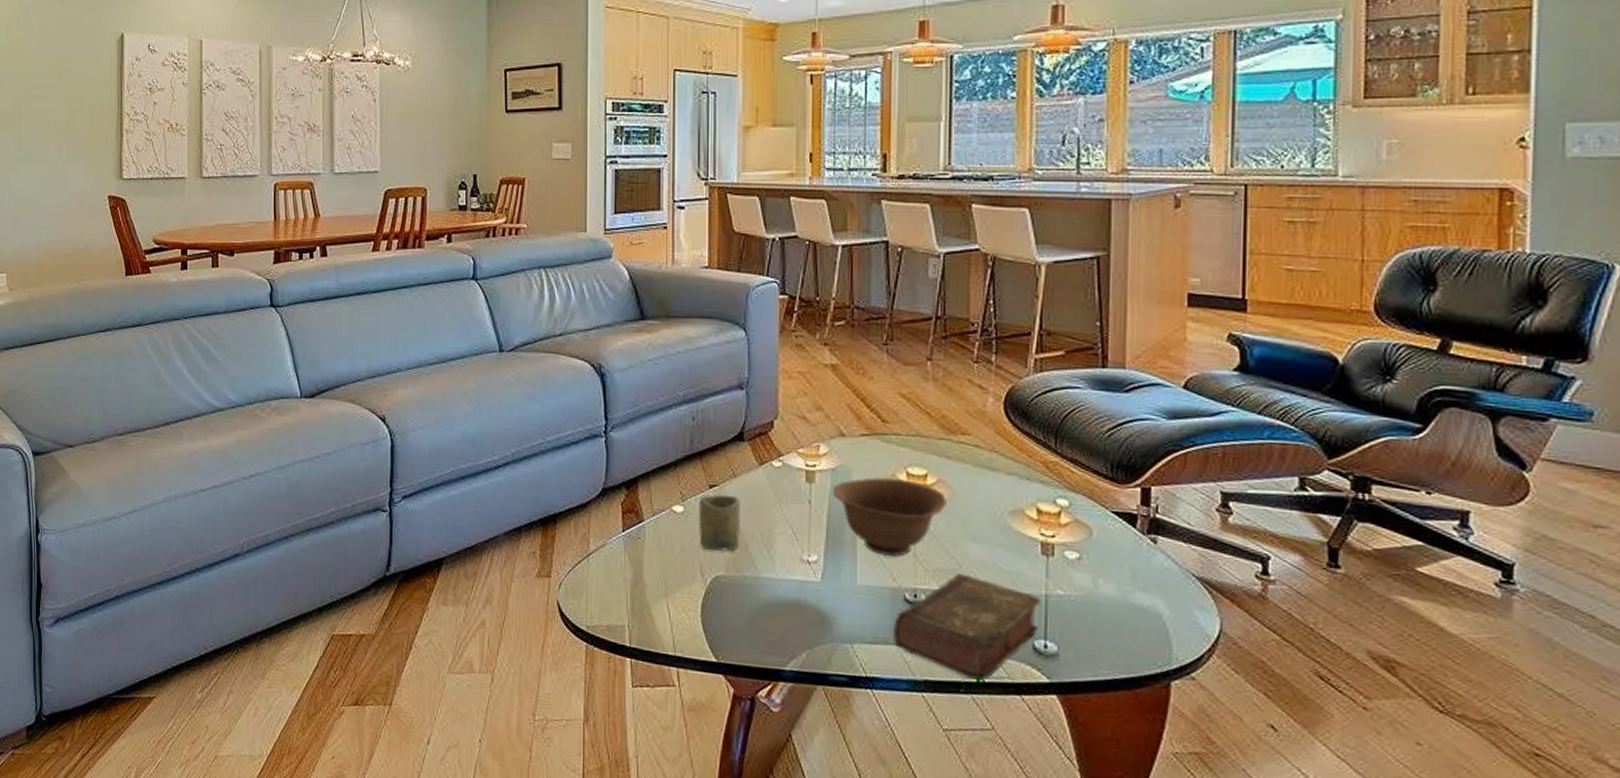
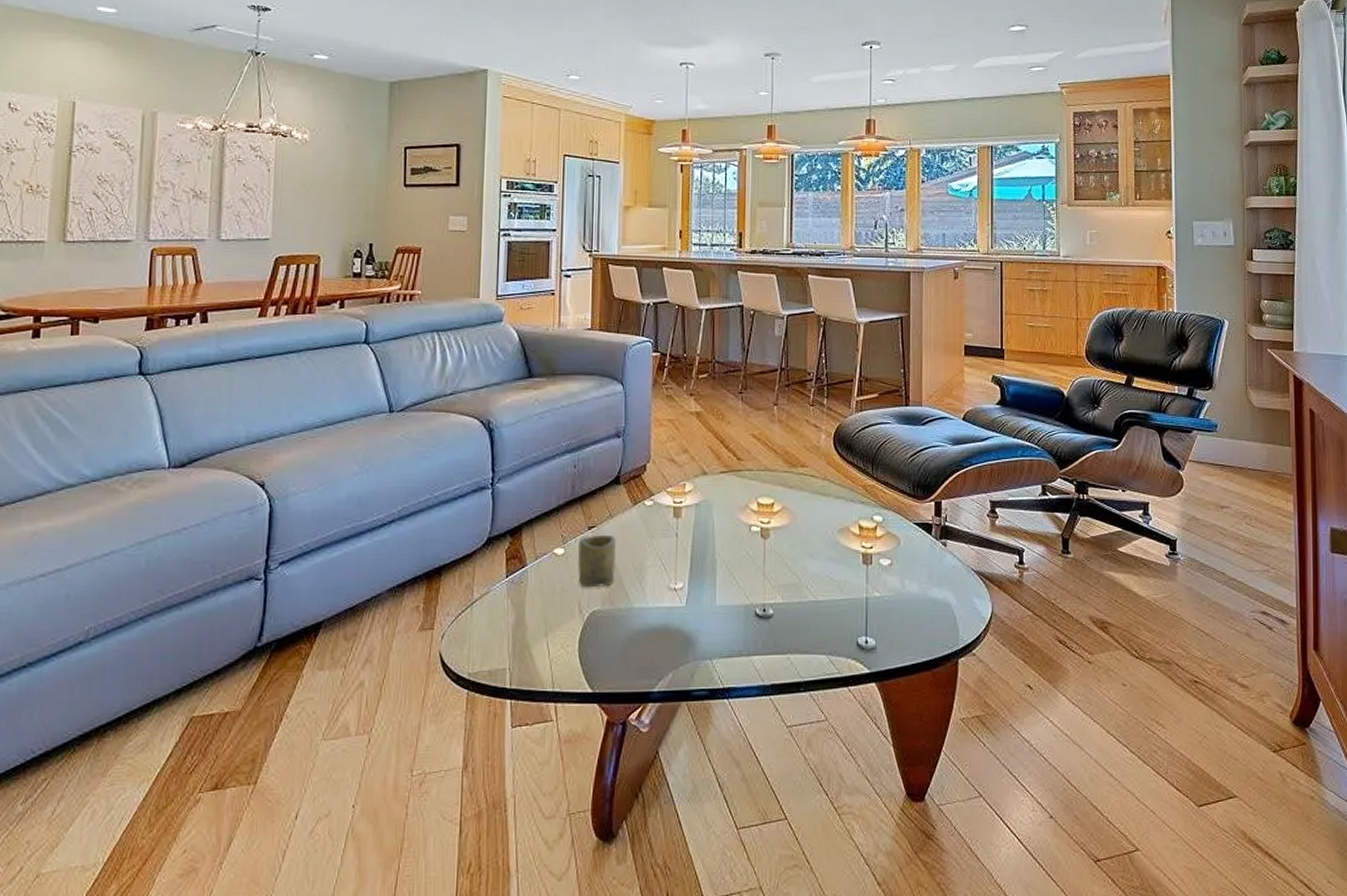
bowl: present [833,477,947,557] -> none [697,509,789,577]
book: present [893,574,1041,682] -> none [746,587,863,679]

